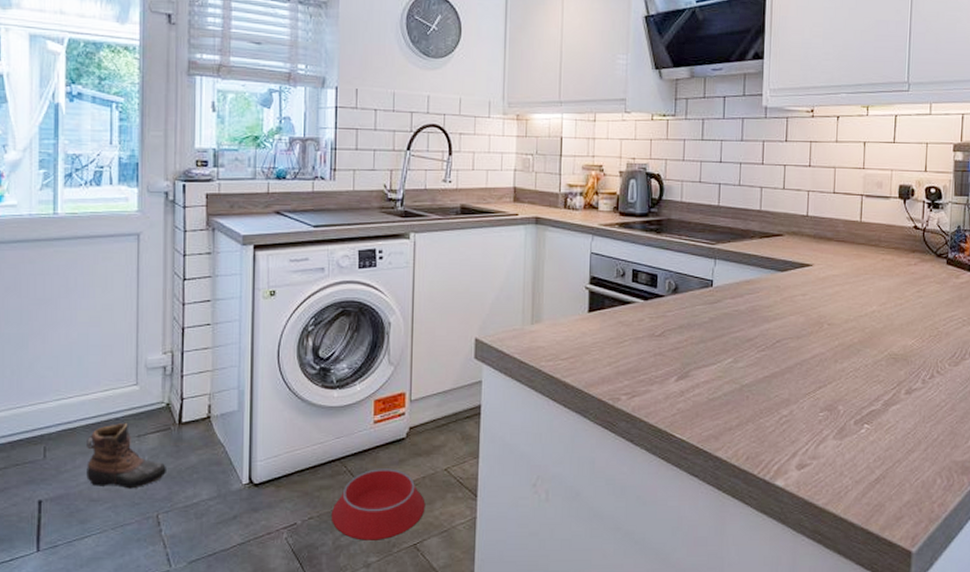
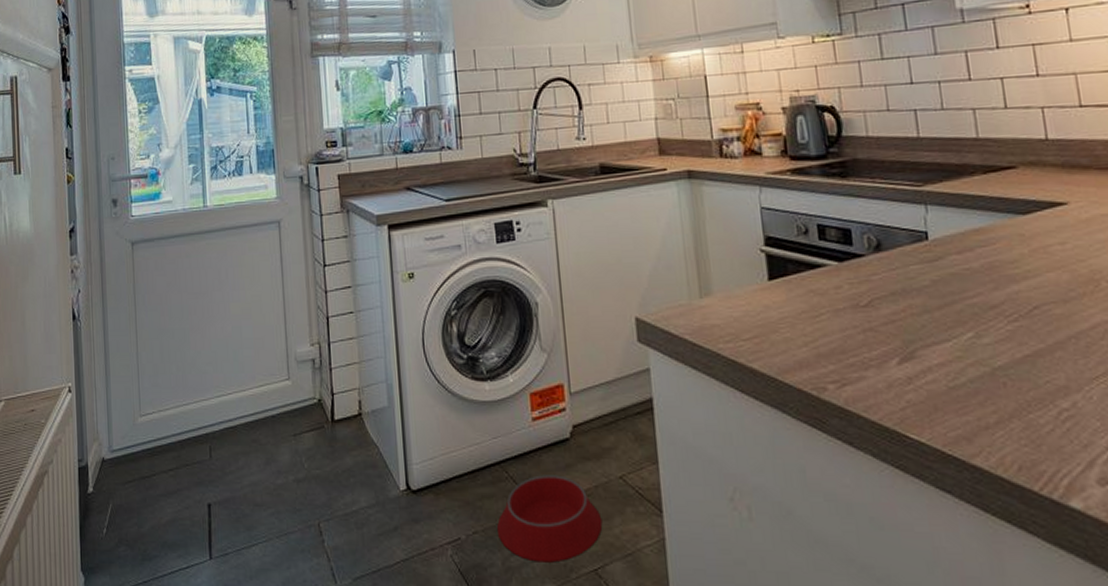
boot: present [86,422,166,489] -> none [247,420,324,493]

